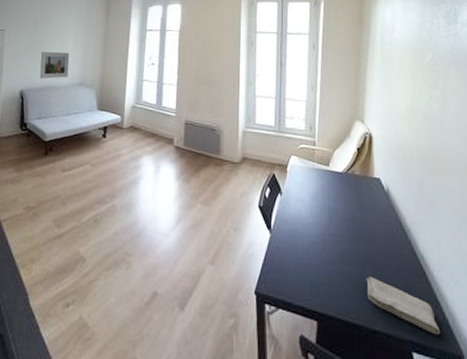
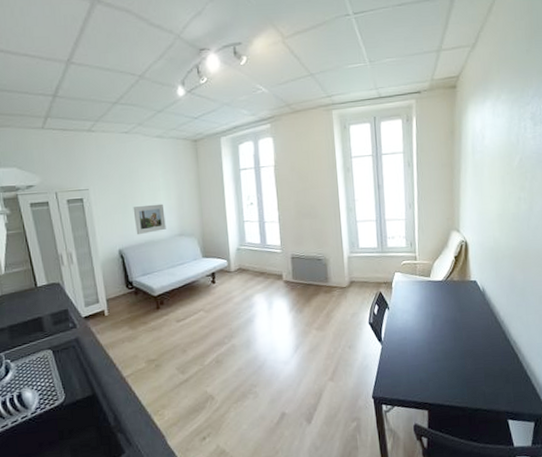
washcloth: present [366,276,441,335] -> none [467,366,531,403]

